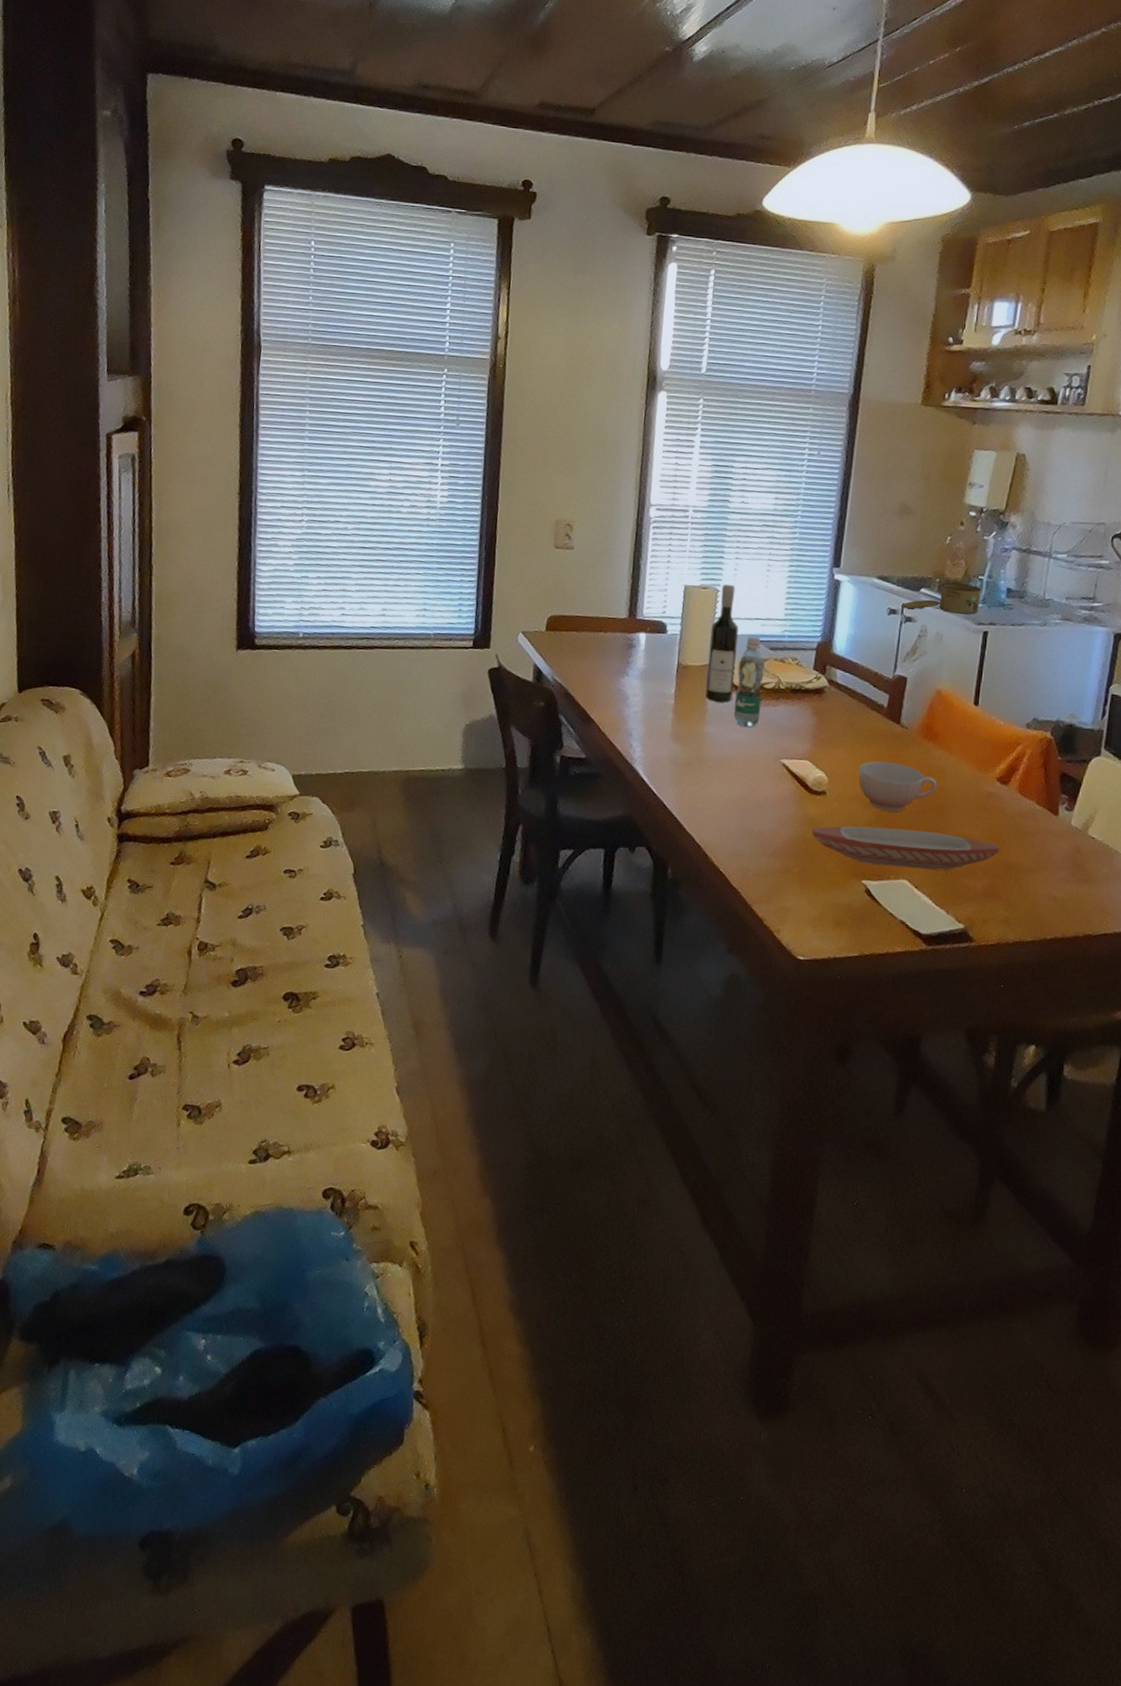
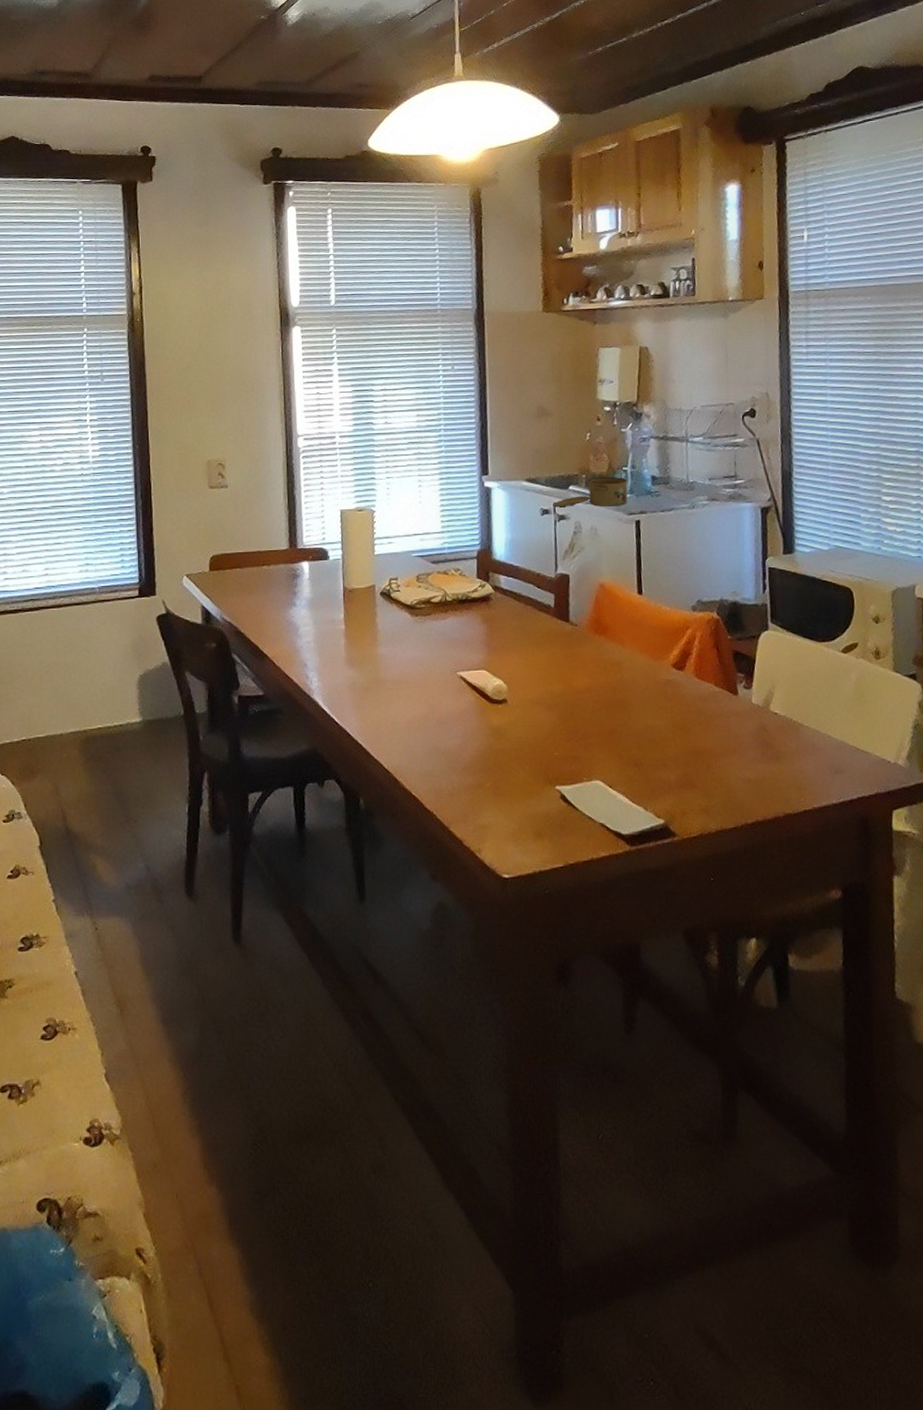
bottle: present [705,584,739,703] -> none [372,504,401,622]
bottle: present [733,637,765,727] -> none [403,553,431,643]
dish: present [811,826,999,870] -> none [498,728,686,768]
teacup: present [858,761,938,812] -> none [535,661,616,711]

